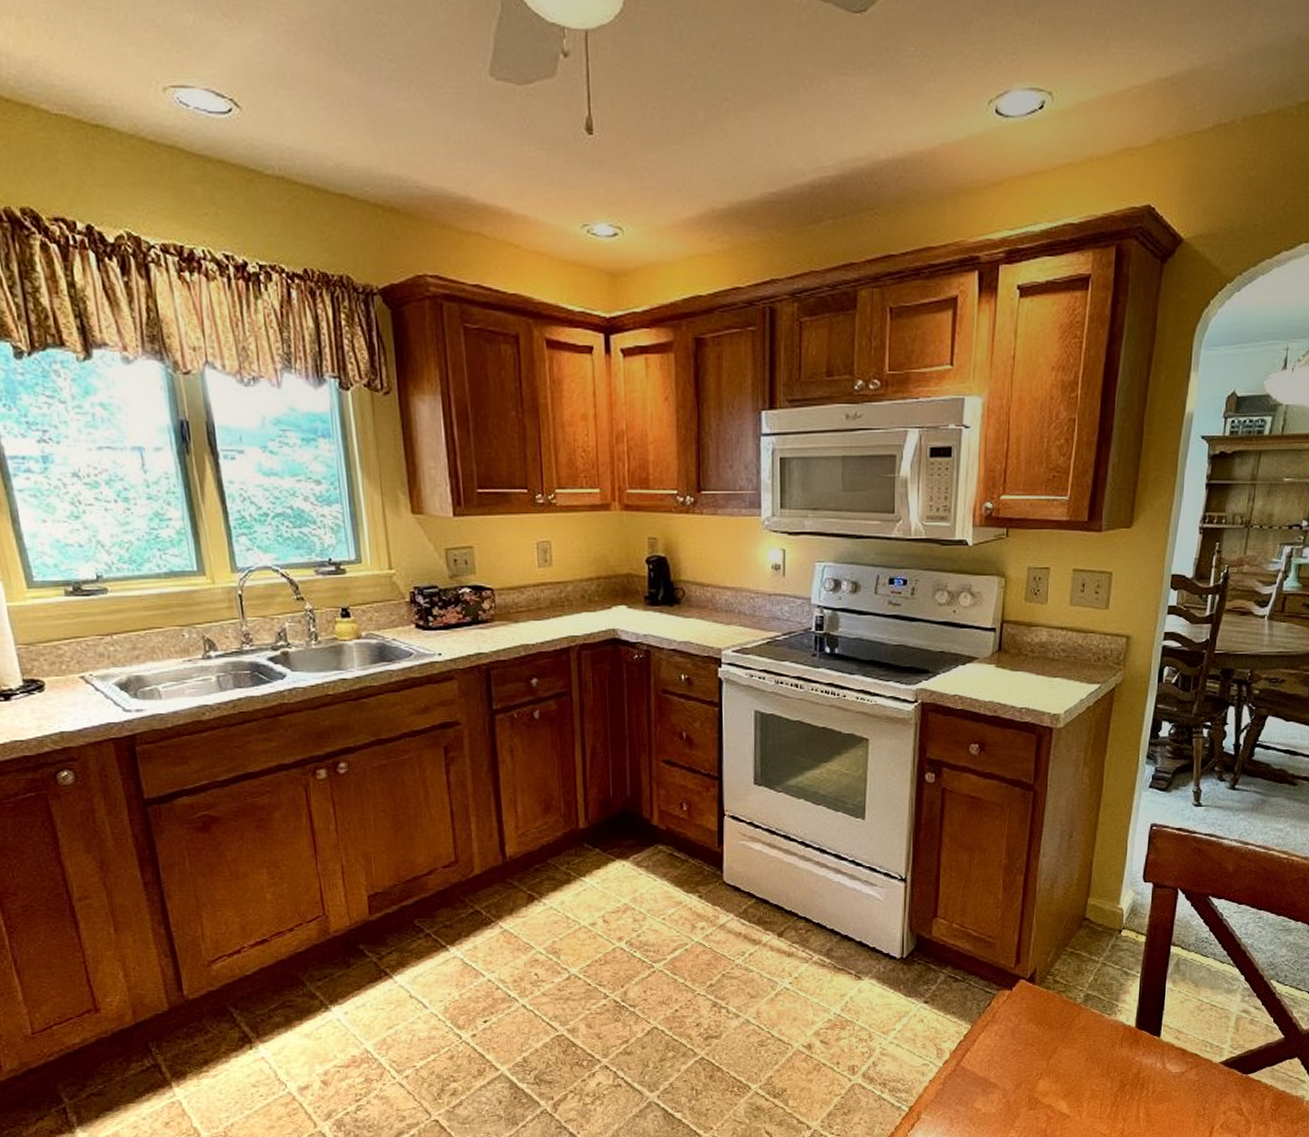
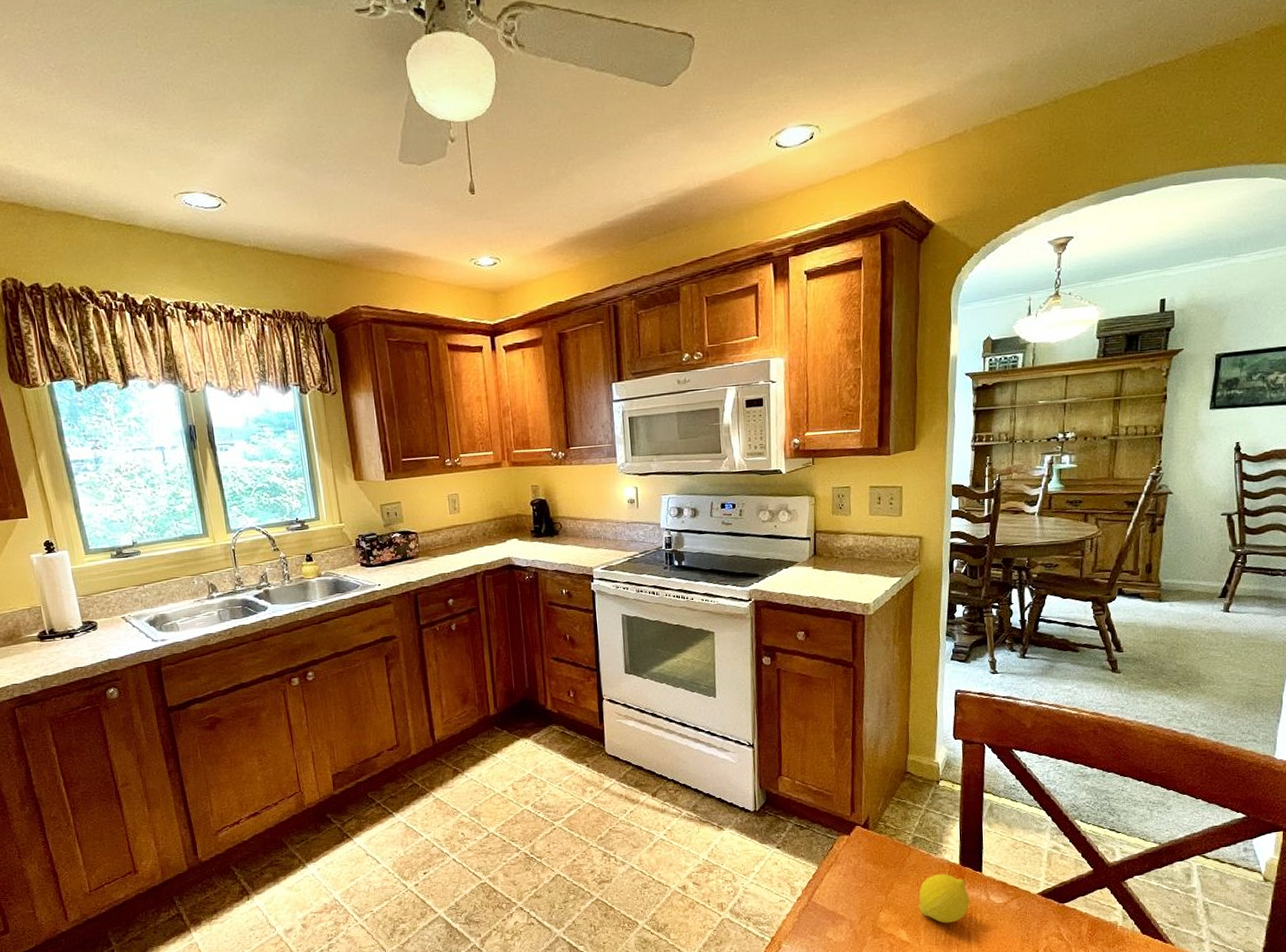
fruit: none [1084,1037,1144,1094] -> present [918,873,970,923]

